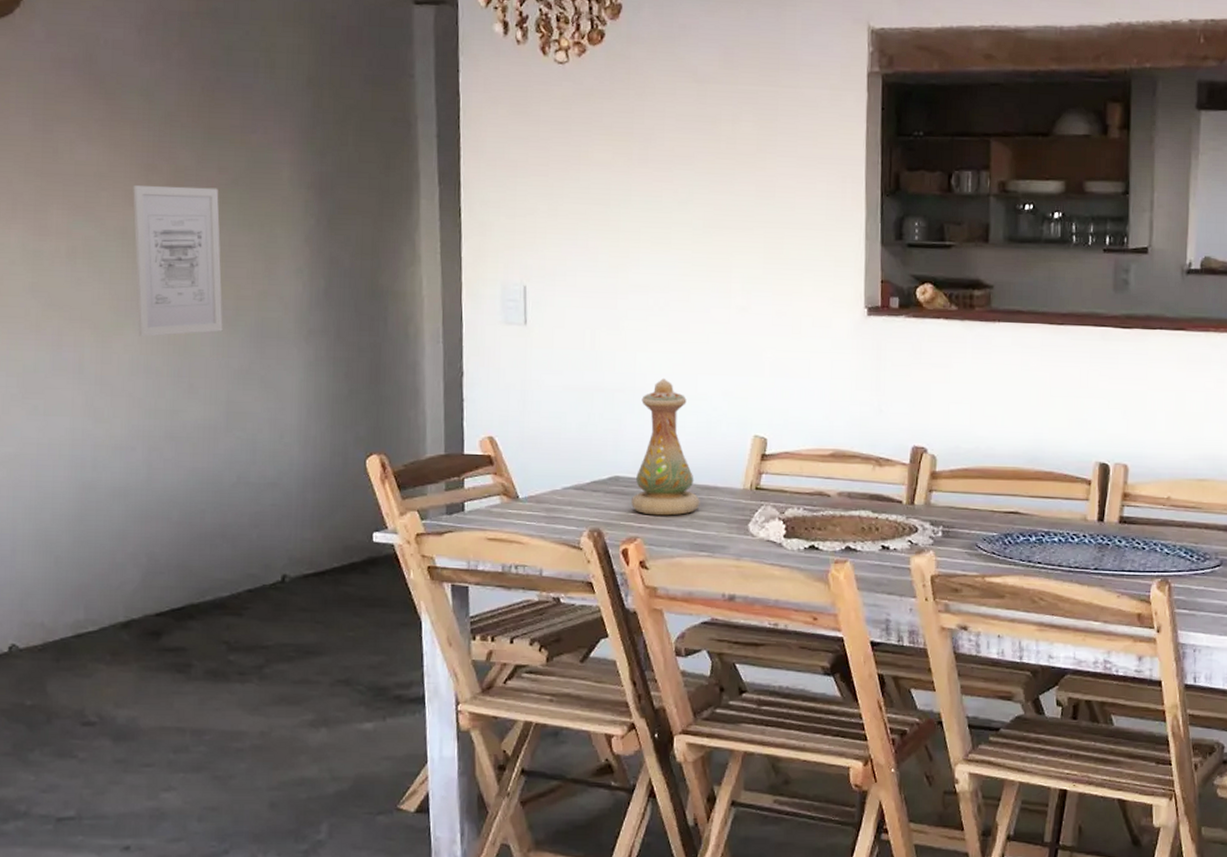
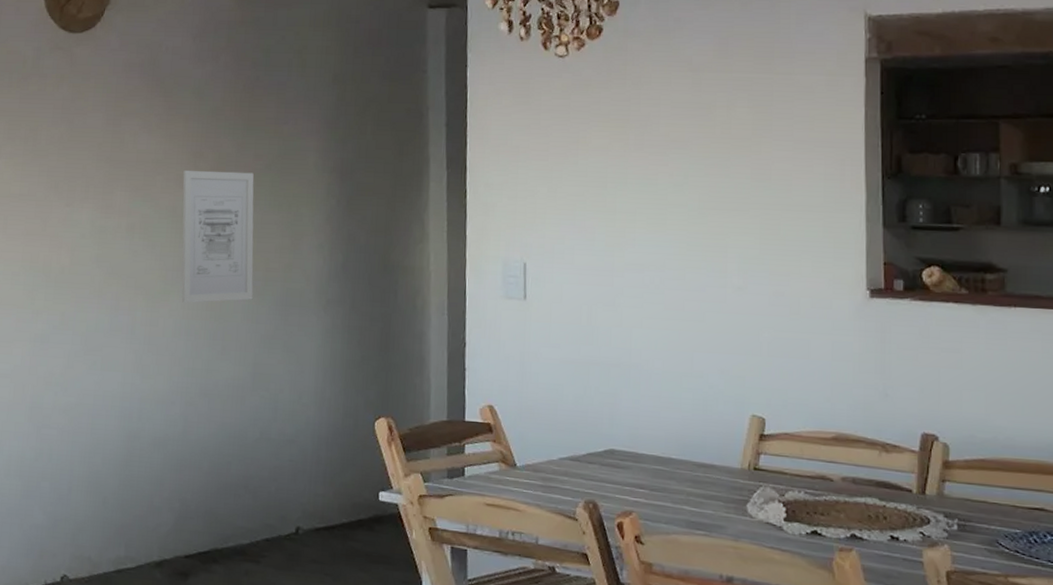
vase: present [631,377,700,516] -> none [627,354,696,492]

